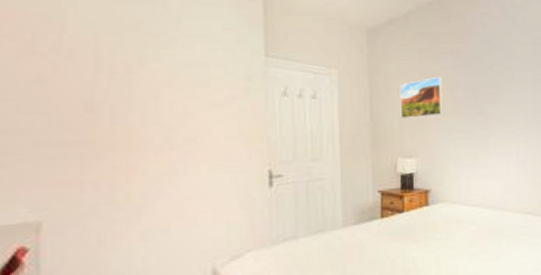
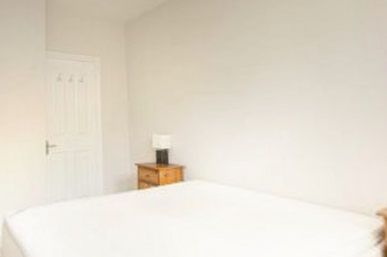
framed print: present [399,76,443,118] -> none [153,58,196,98]

